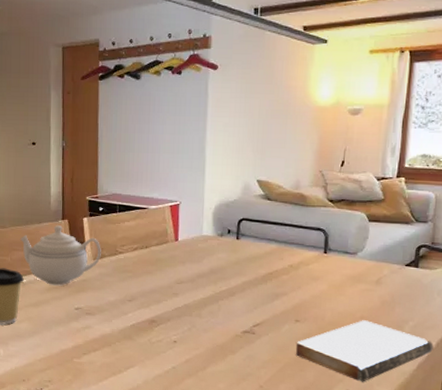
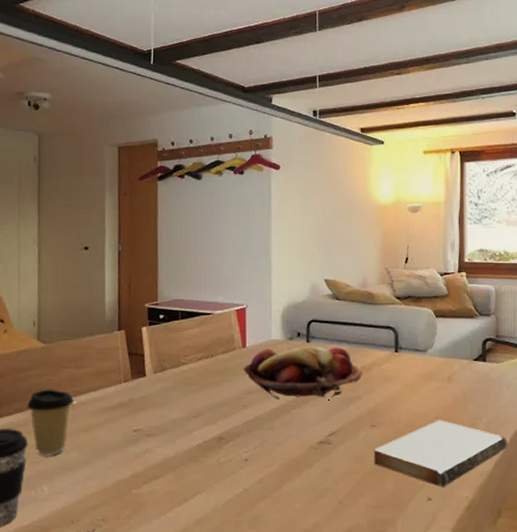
teapot: present [20,225,101,286] -> none [70,337,162,405]
fruit basket: none [174,242,290,293] -> present [242,346,362,400]

